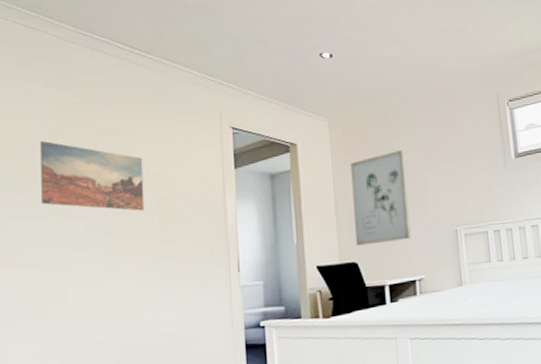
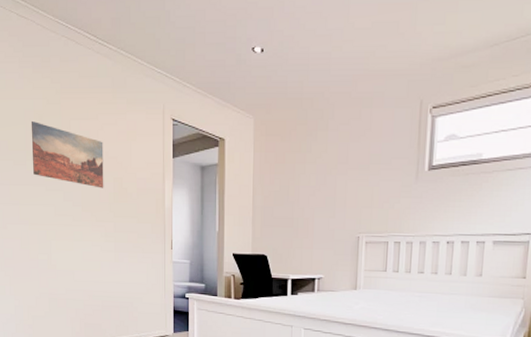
wall art: present [350,149,411,246] -> none [268,152,319,241]

